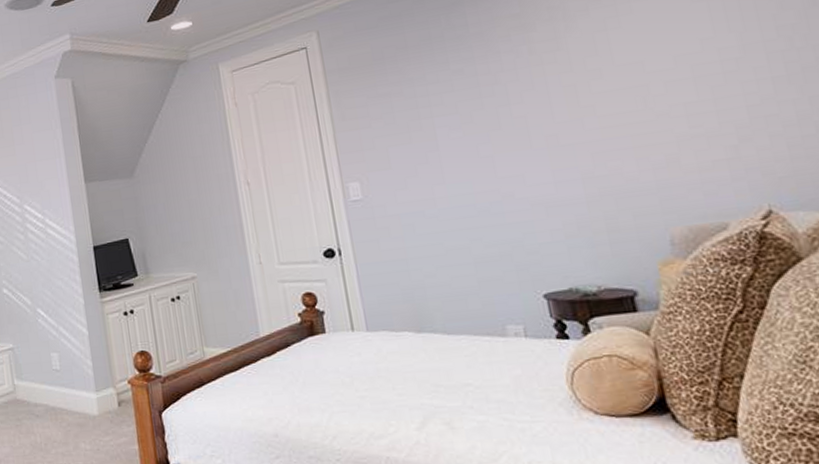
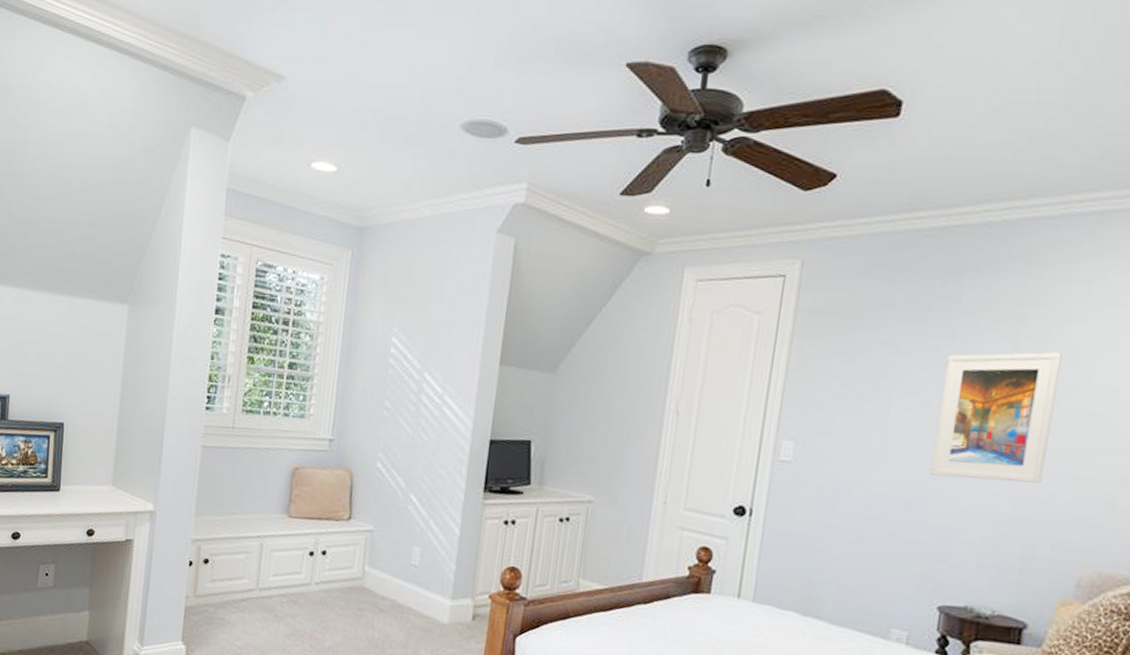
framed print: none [473,45,601,179] -> present [930,352,1062,484]

